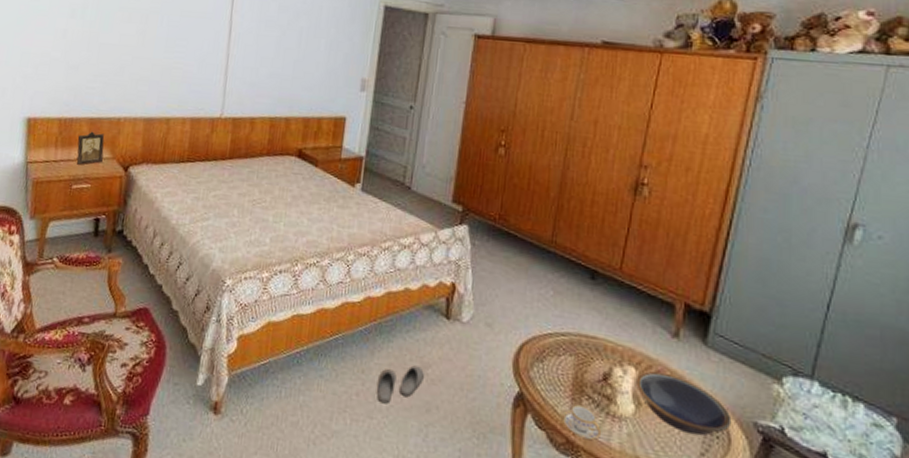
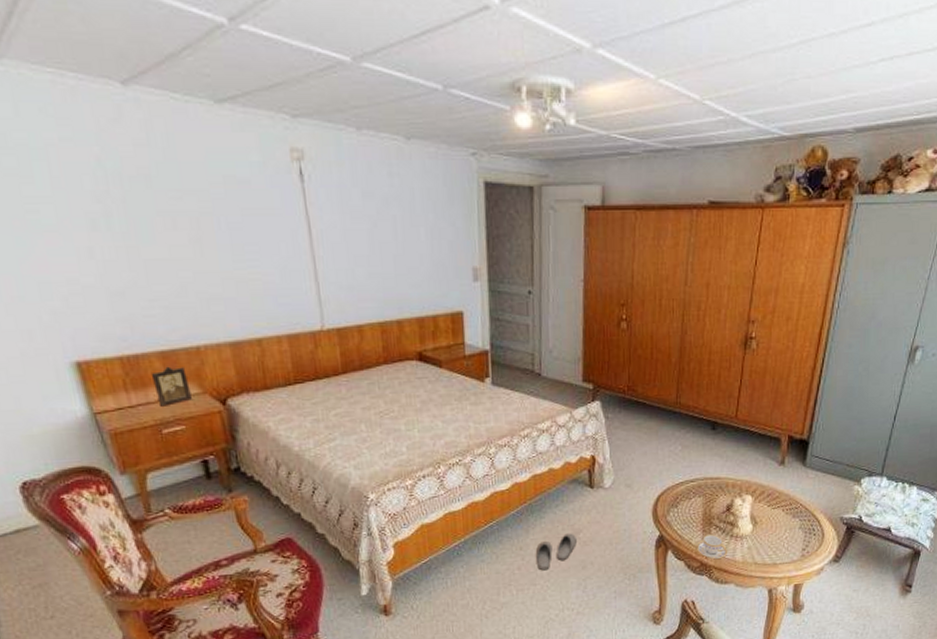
bowl: present [636,371,732,436] -> none [753,495,825,537]

